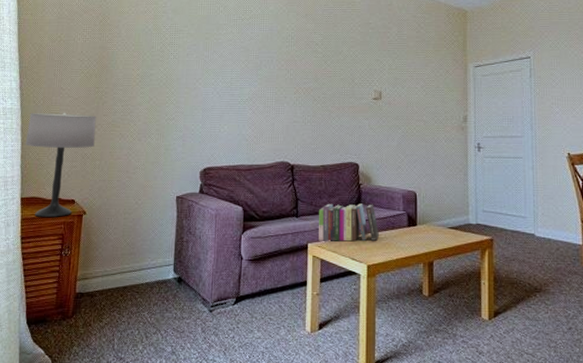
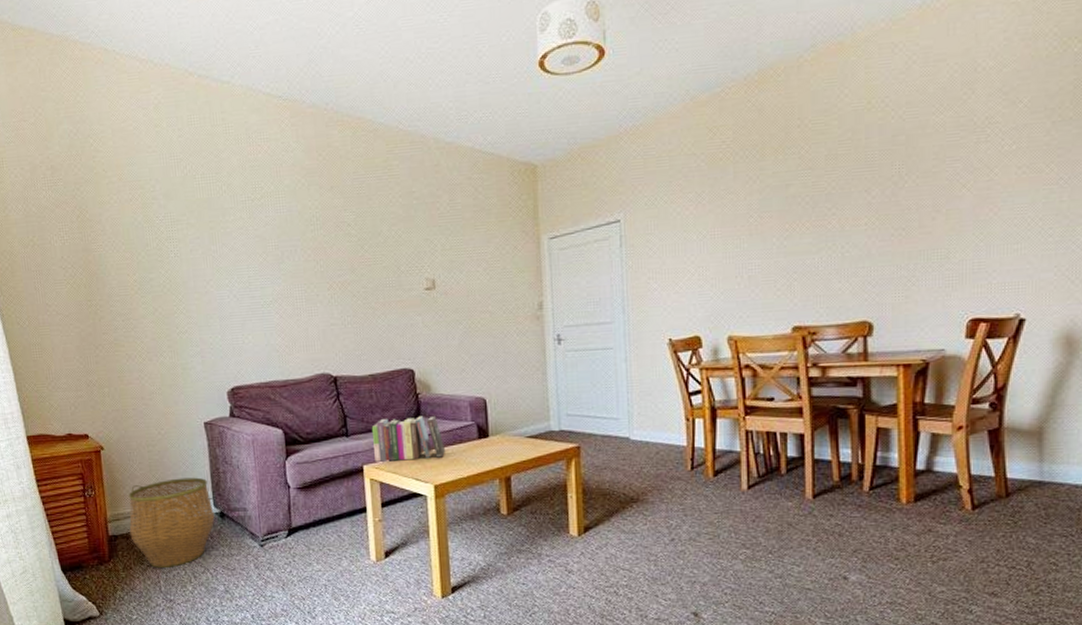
table lamp: present [25,112,96,217] -> none [16,333,99,456]
basket: none [95,244,173,326] -> present [128,477,215,568]

